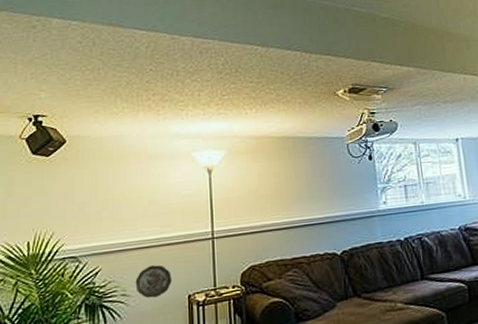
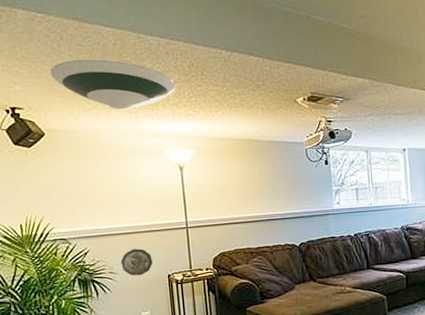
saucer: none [78,62,209,113] -> present [49,59,177,110]

